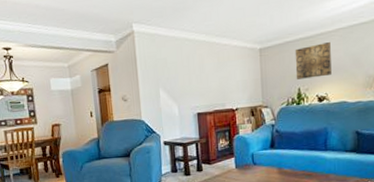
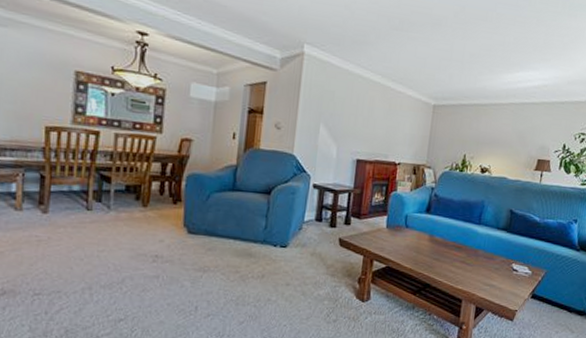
wall art: present [295,41,331,80] -> none [463,113,502,148]

